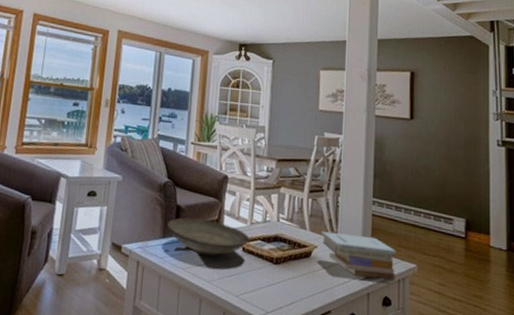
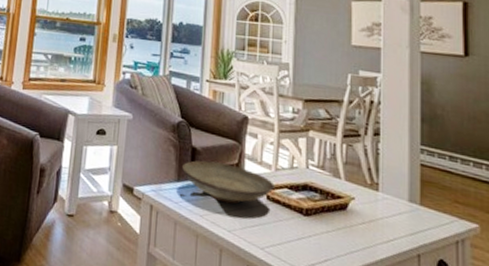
books: present [320,231,397,281] -> none [358,180,453,242]

